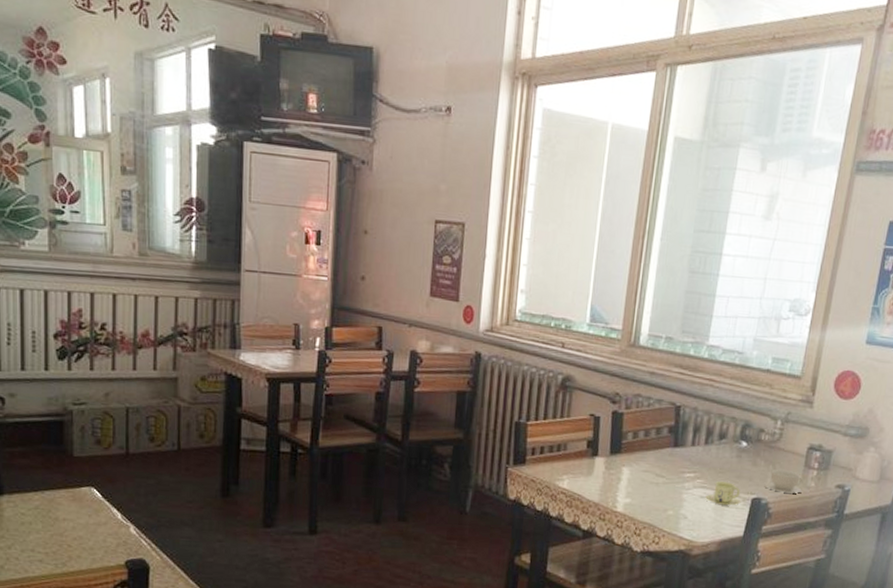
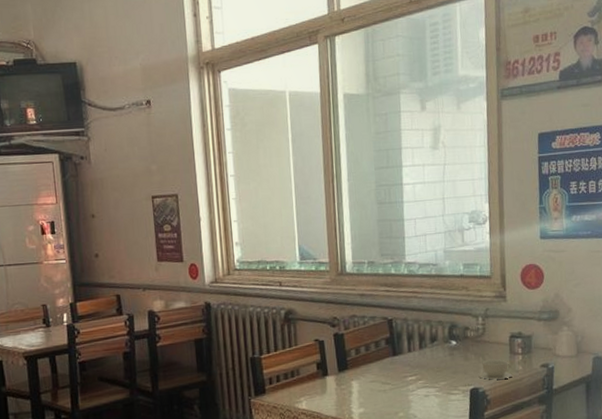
cup and saucer: present [705,481,741,506] -> none [429,378,461,401]

